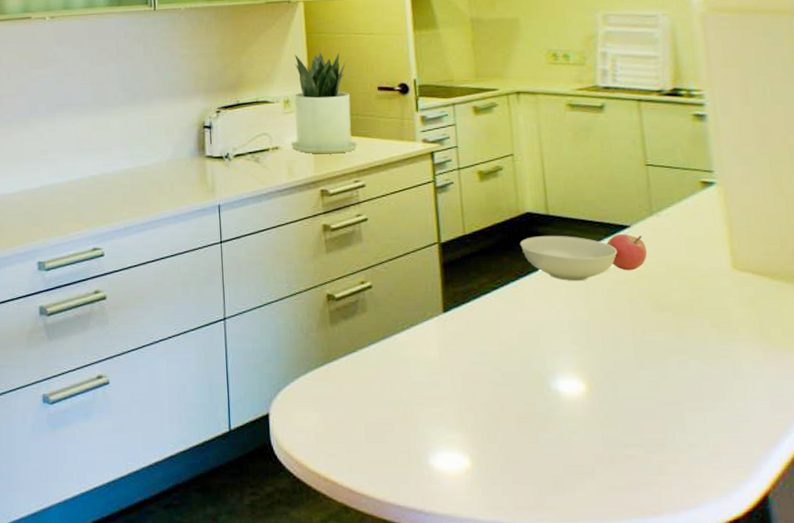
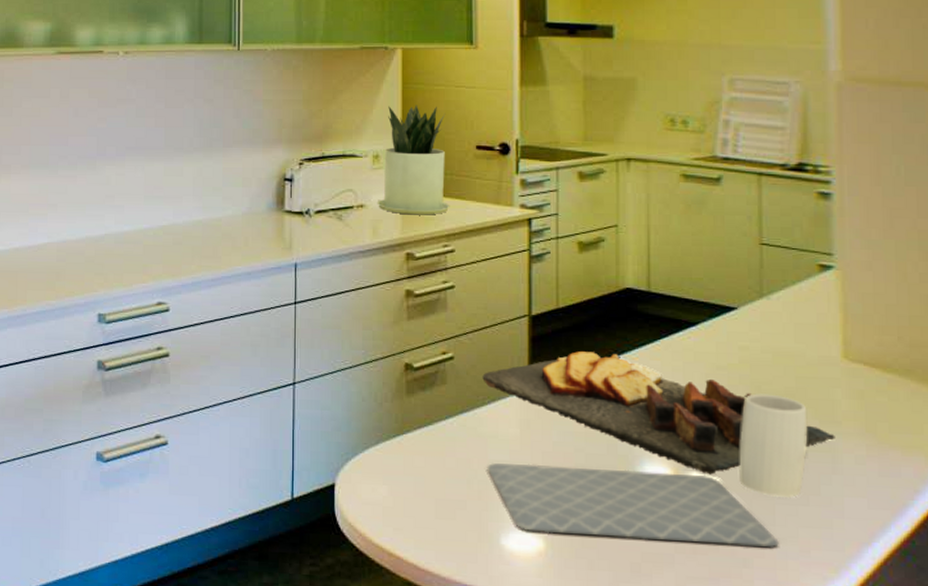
food platter: none [400,274,733,386] -> present [482,351,835,475]
placemat: none [411,384,691,454] -> present [488,463,779,548]
bowl: present [519,236,618,281] -> none [616,314,721,363]
fruit: present [606,233,648,271] -> none [710,315,753,355]
cup: none [644,306,708,404] -> present [739,393,808,498]

